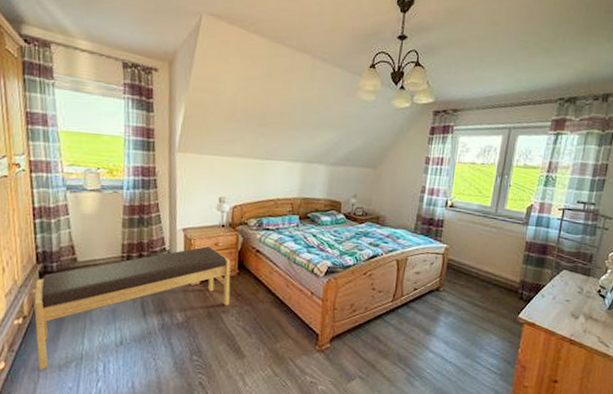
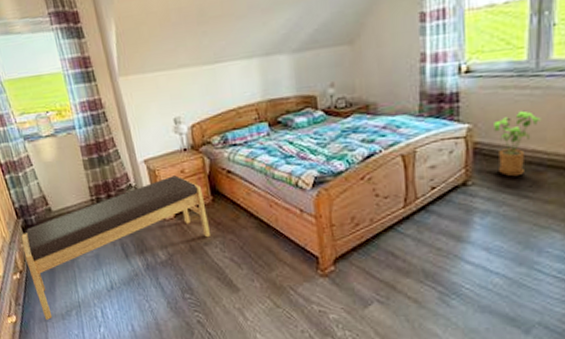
house plant: none [461,241,494,289] -> present [494,110,541,177]

